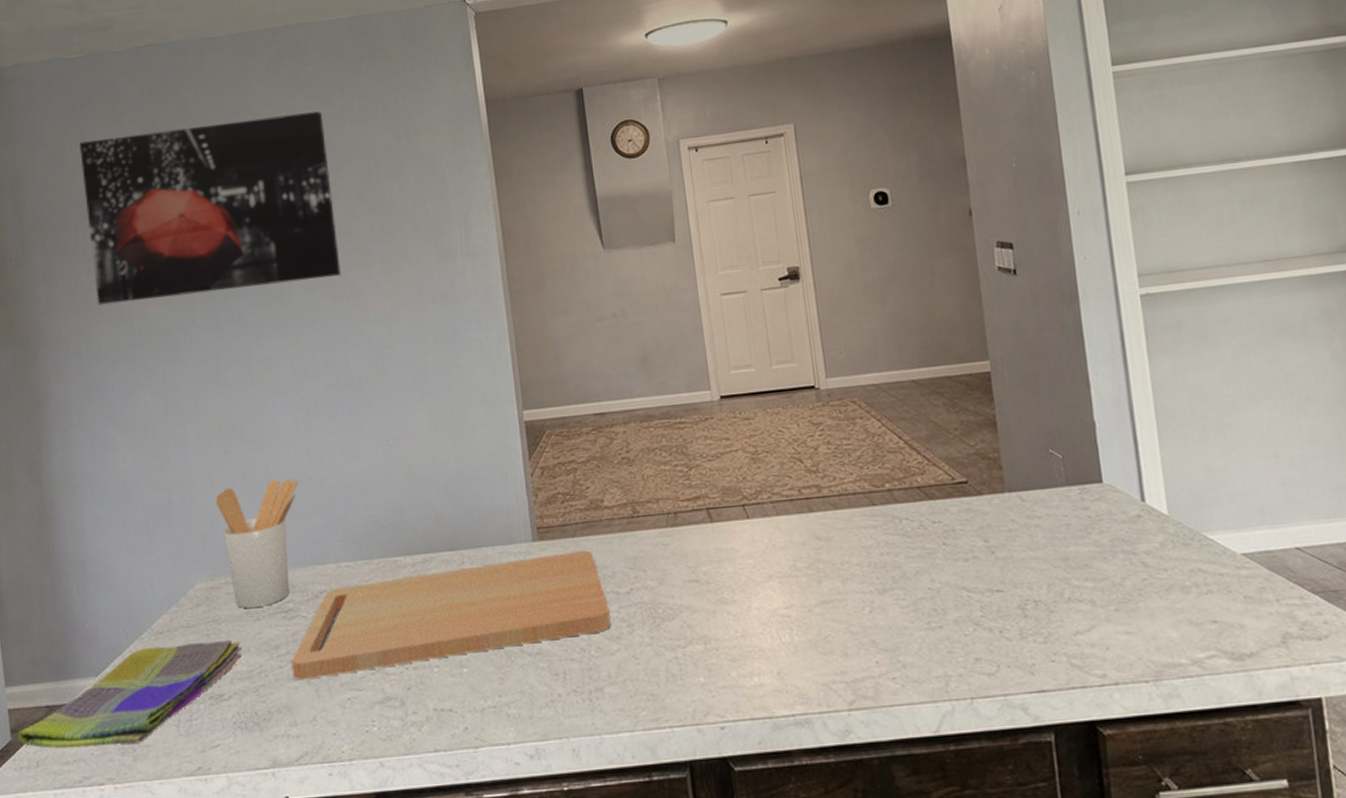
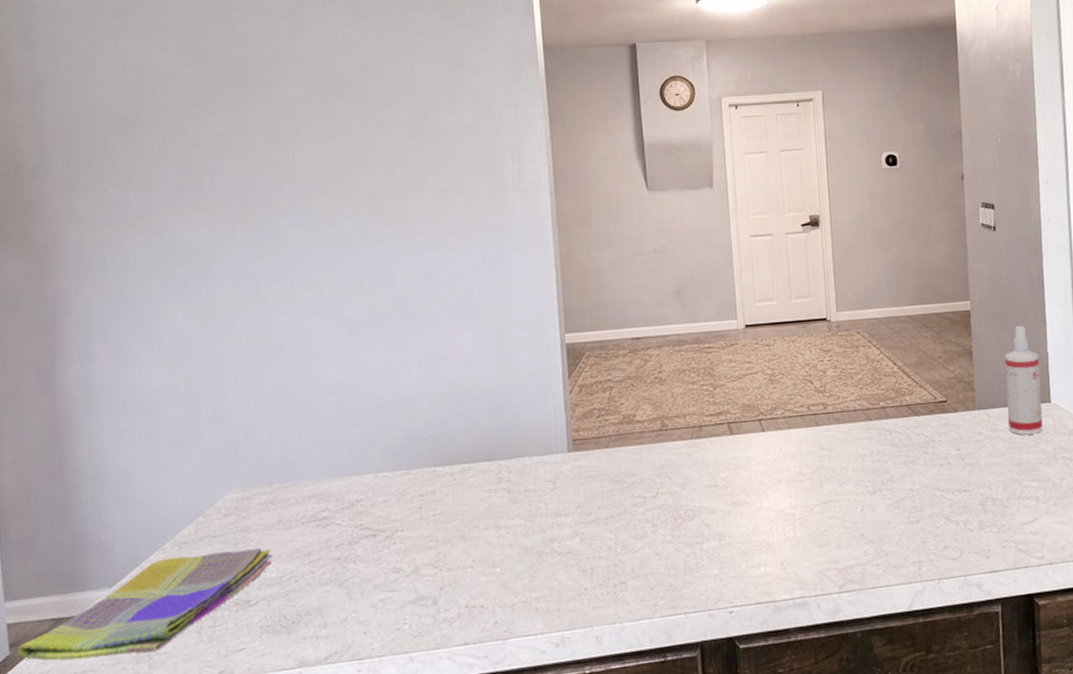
wall art: present [80,111,341,305] -> none [112,43,392,219]
utensil holder: present [215,478,299,608] -> none [250,393,339,518]
cutting board: present [291,550,611,681] -> none [324,460,637,585]
spray bottle: none [1038,388,1095,523] -> present [1004,325,1043,435]

